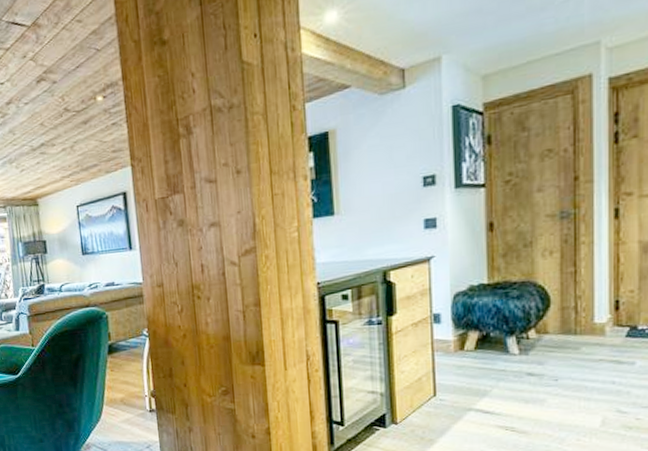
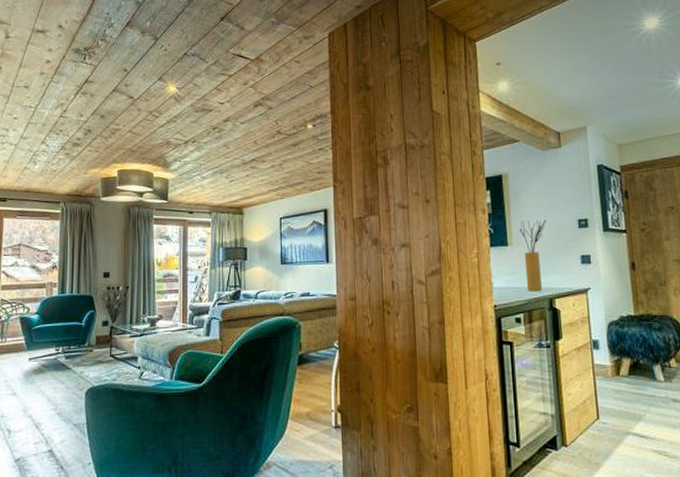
vase: none [349,181,383,266] -> present [520,220,547,293]

